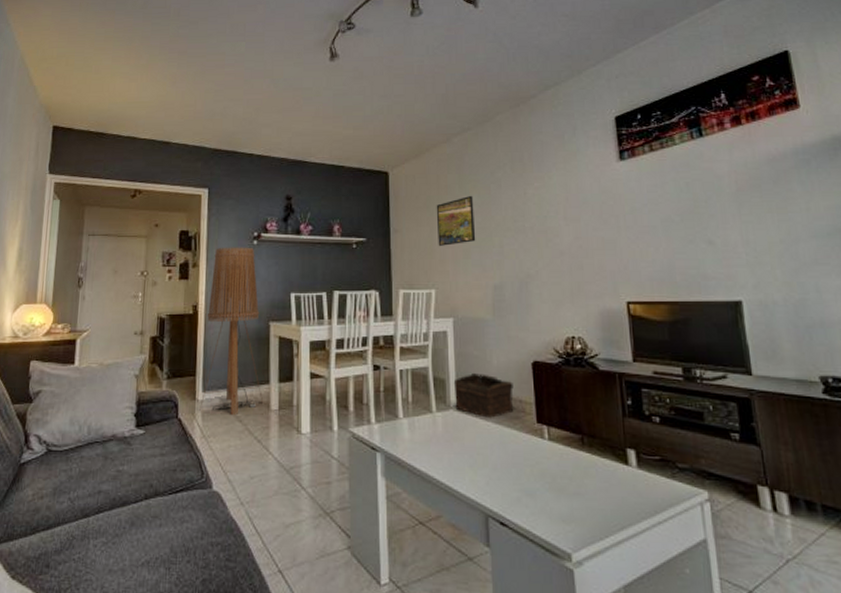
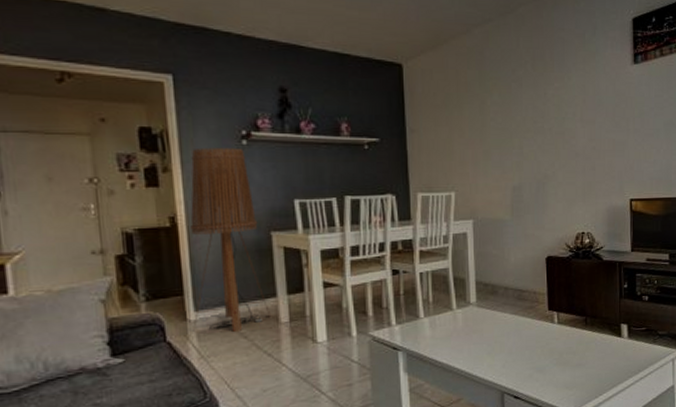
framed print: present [436,195,476,246] -> none [455,93,496,147]
basket: present [453,373,513,418] -> none [473,271,529,310]

